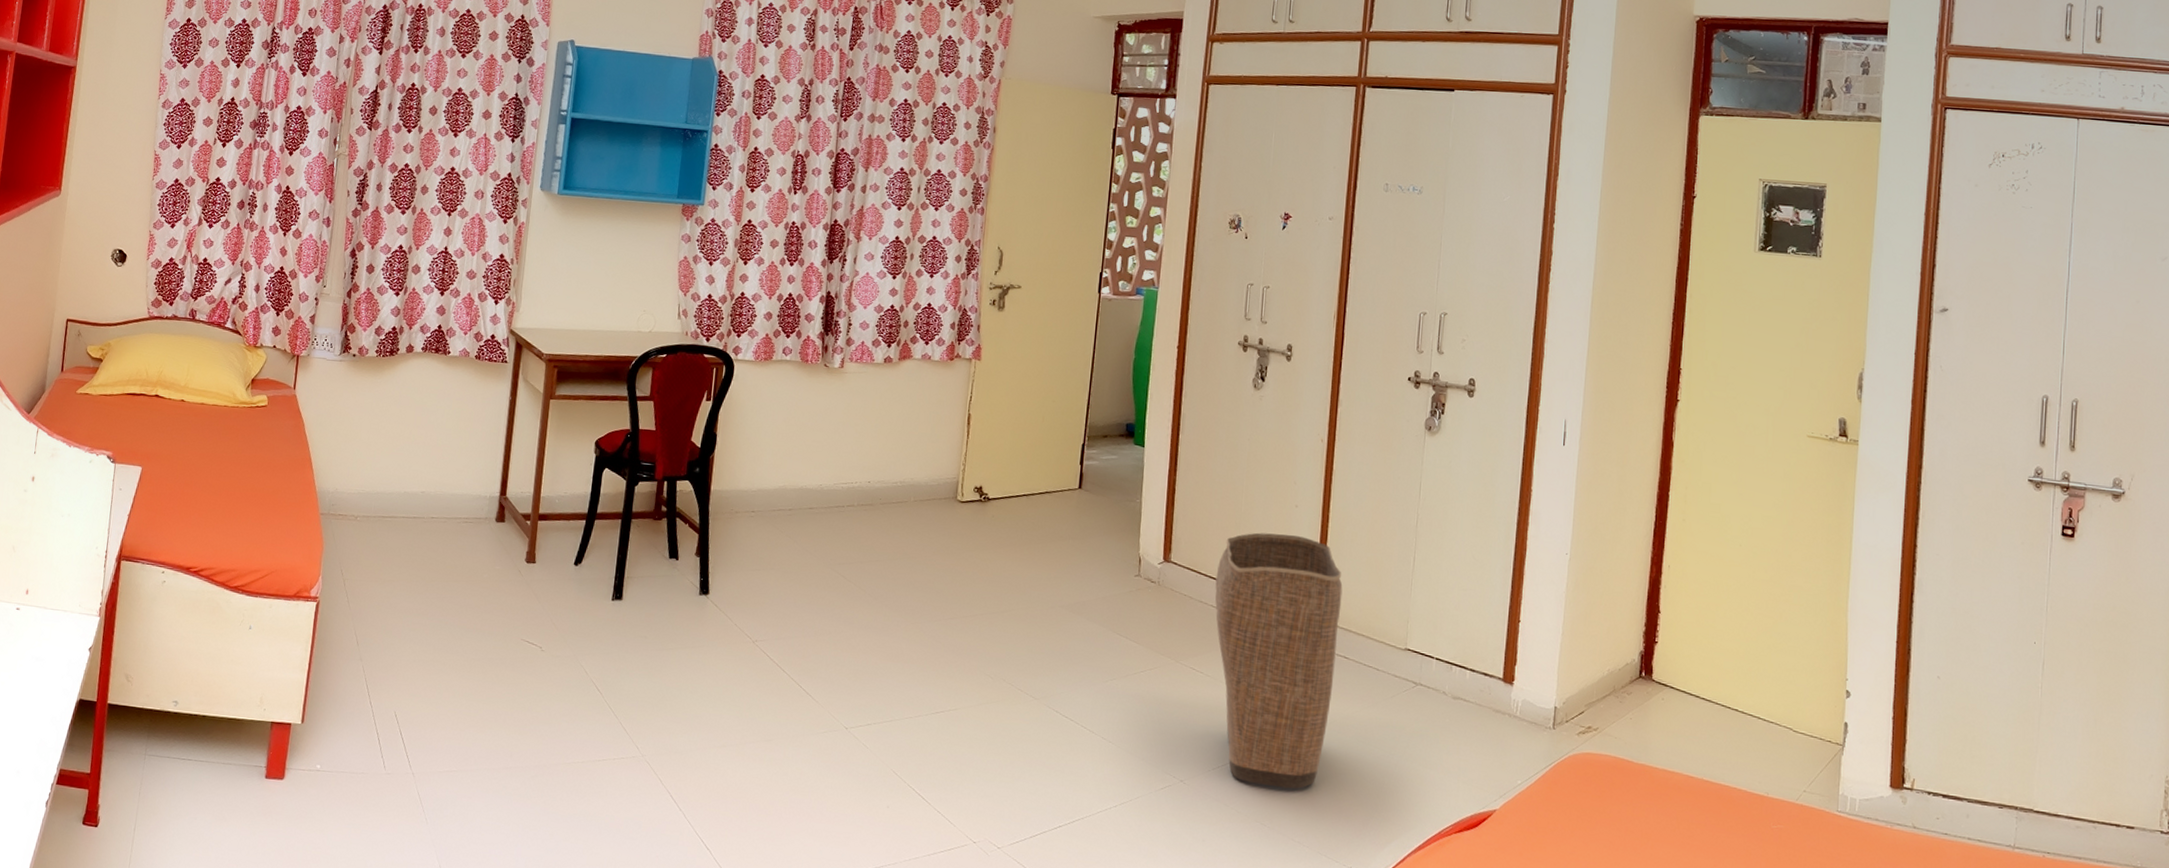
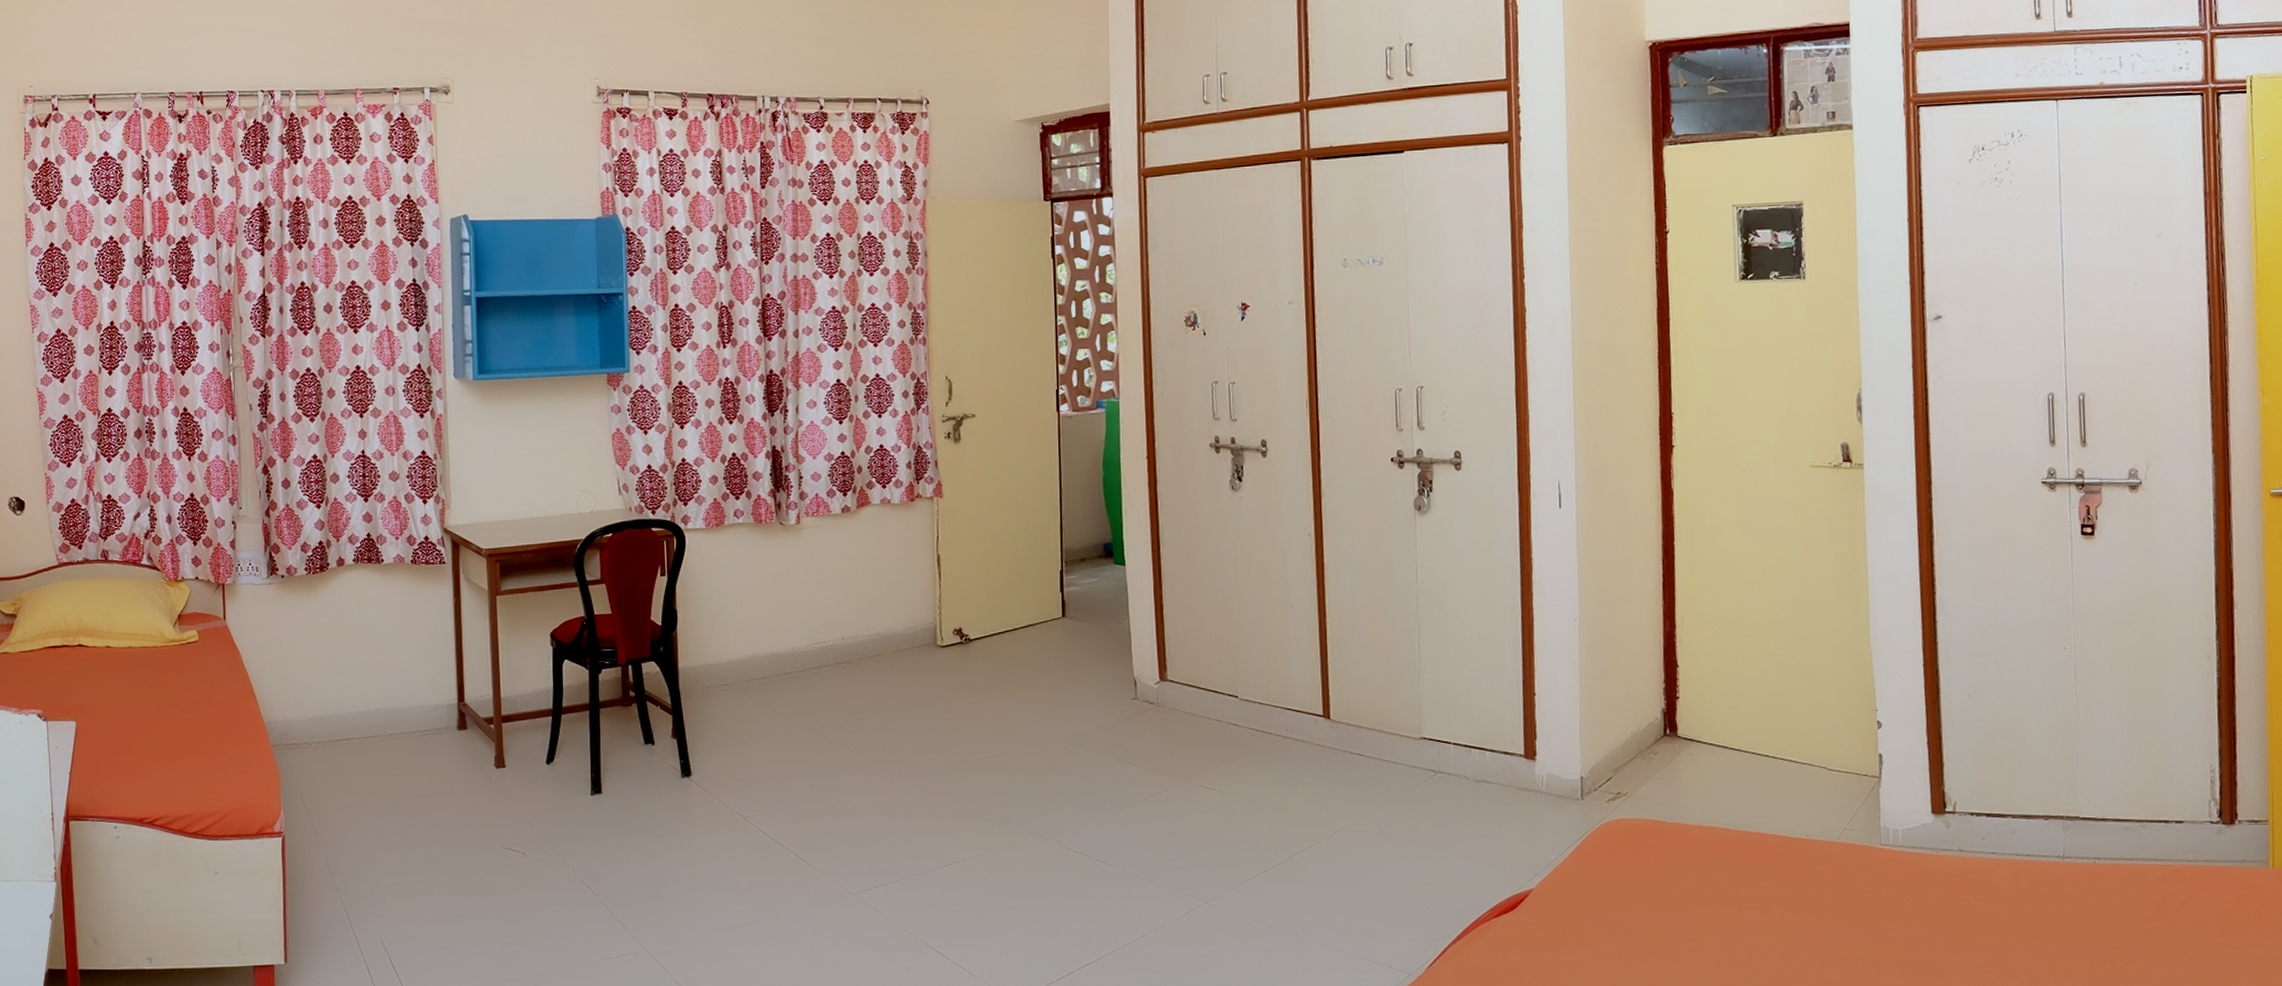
laundry basket: present [1215,532,1343,789] -> none [1216,636,1351,896]

